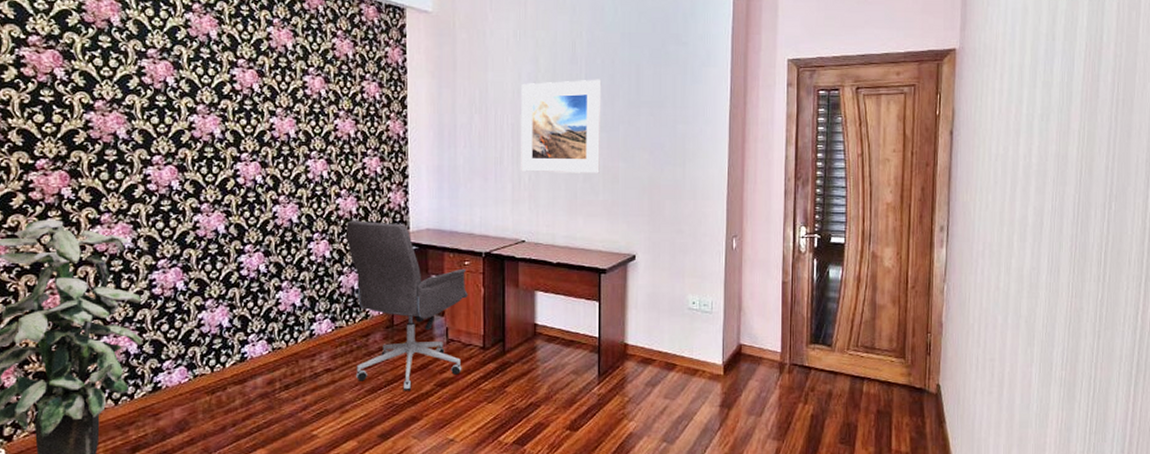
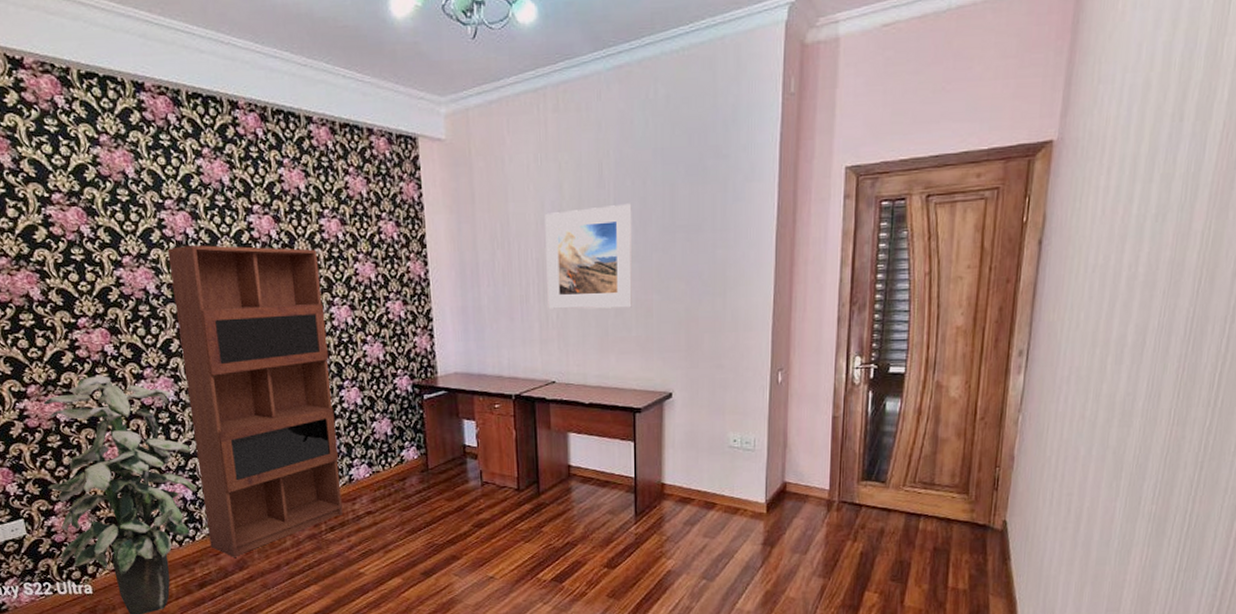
bookcase: none [144,93,301,418] -> present [167,244,343,557]
office chair: present [346,220,468,391] -> none [375,366,500,532]

